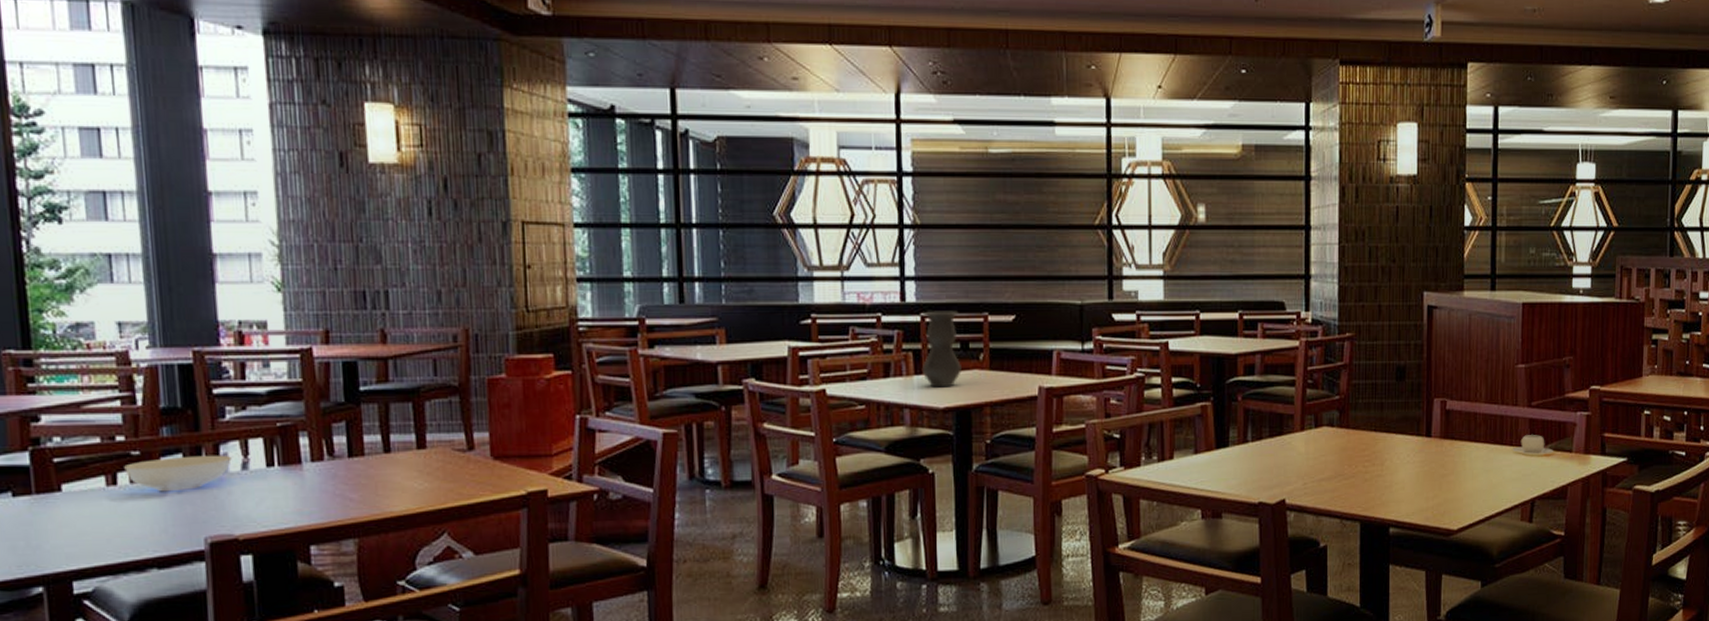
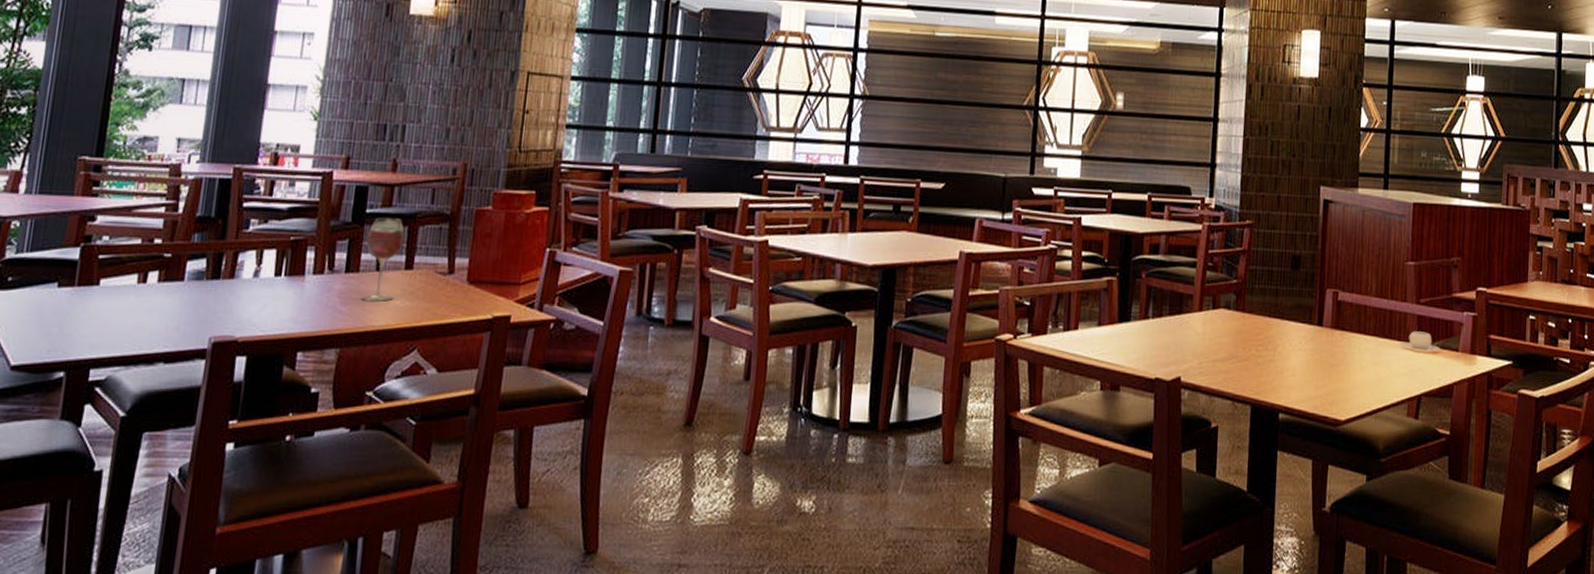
bowl: present [124,455,232,492] -> none [155,261,247,293]
wineglass: none [367,393,410,487] -> present [362,217,405,302]
vase: present [921,311,961,388] -> none [855,174,895,246]

